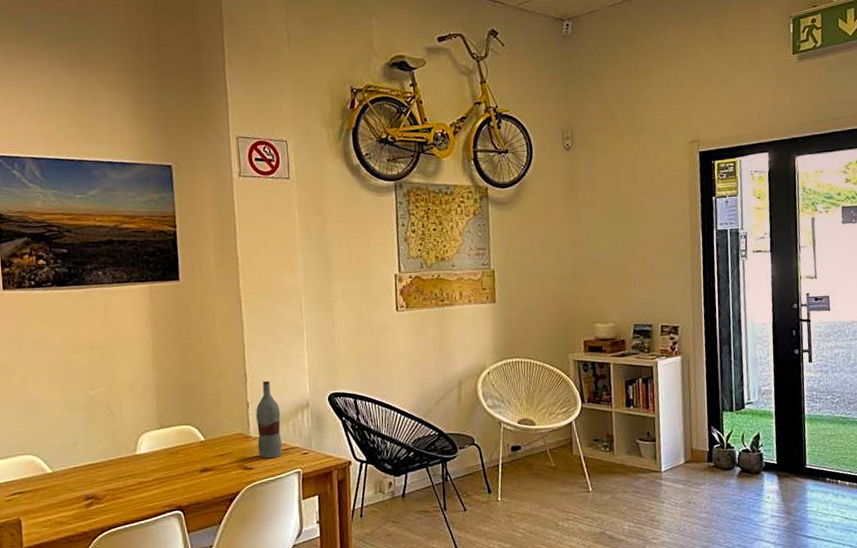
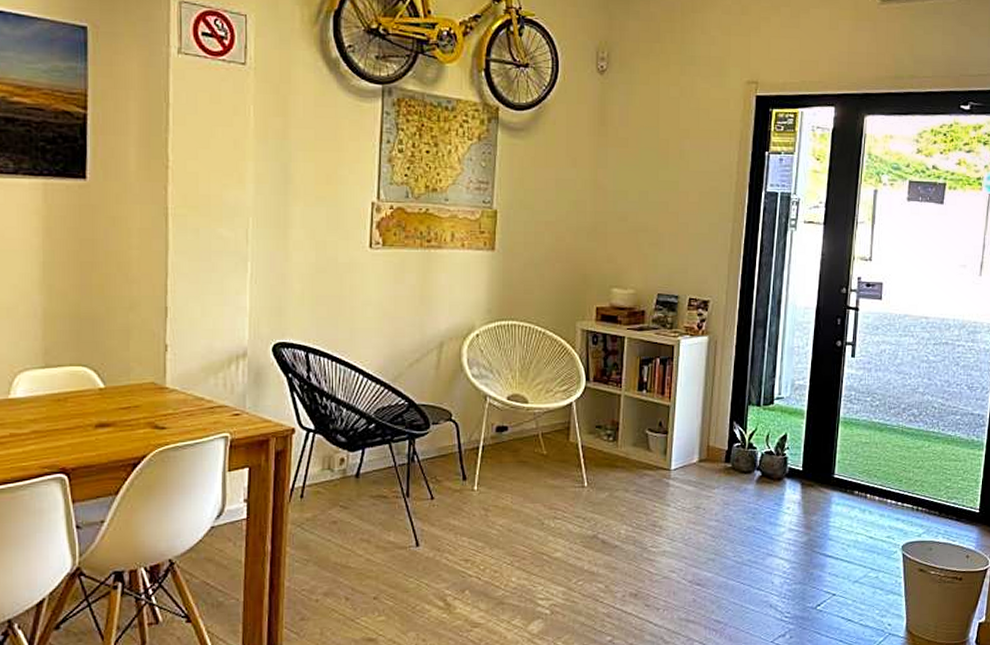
bottle: present [256,380,283,459] -> none [175,319,209,418]

